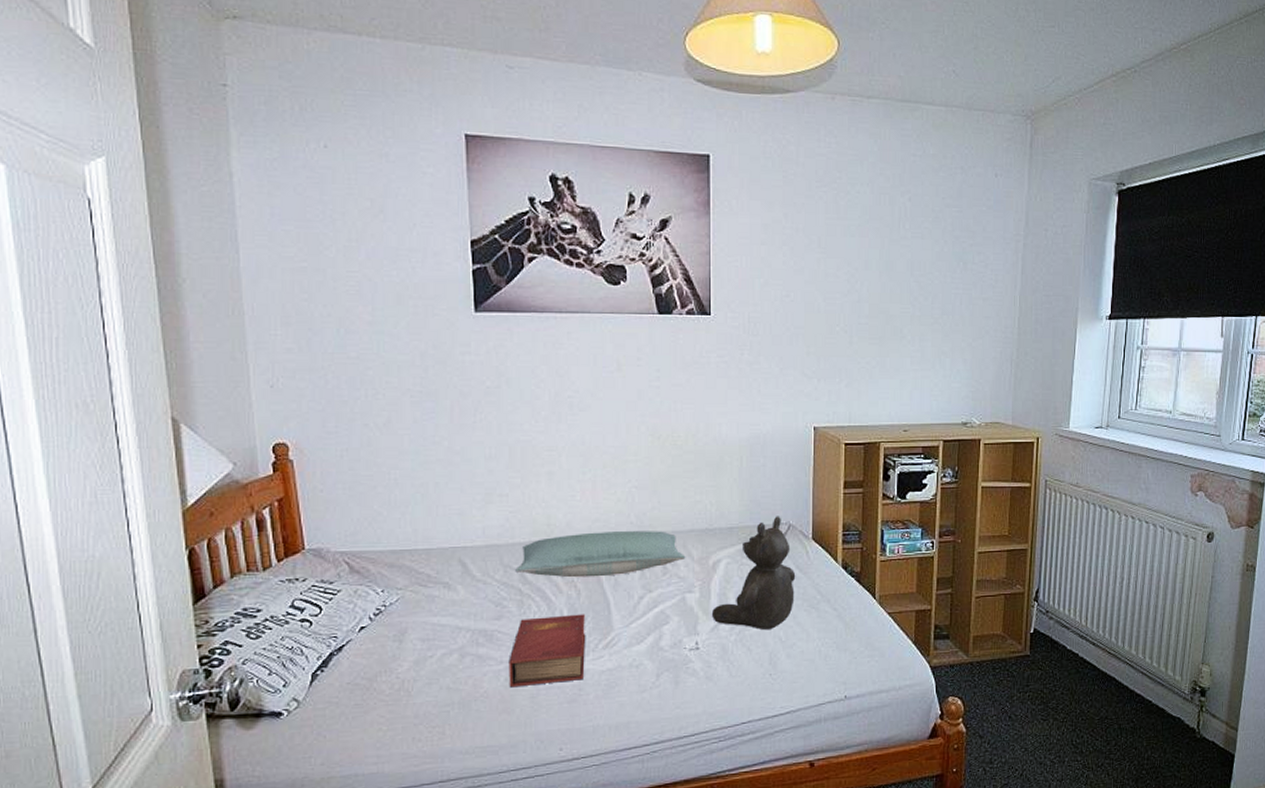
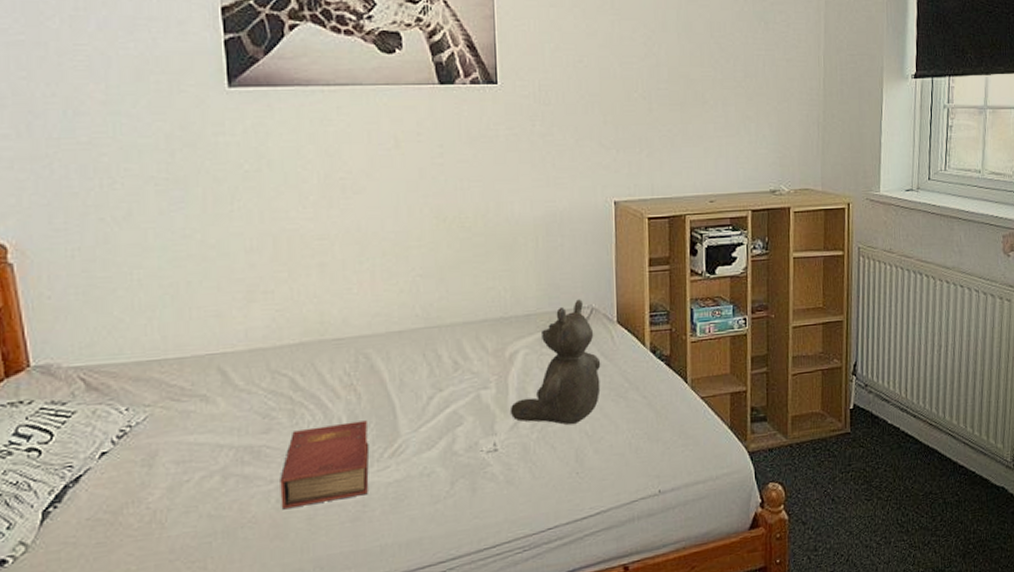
pillow: present [515,531,686,578] -> none [285,322,479,381]

